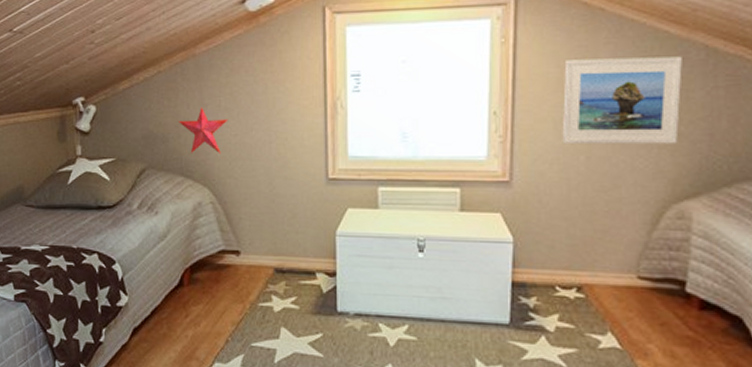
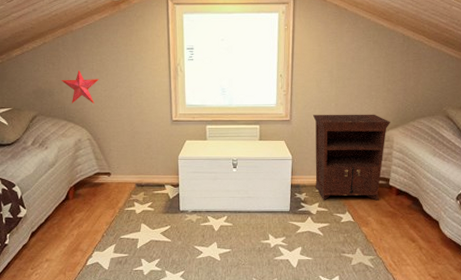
nightstand: none [549,173,685,317] -> present [313,114,390,201]
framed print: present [562,56,682,145] -> none [321,41,390,96]

